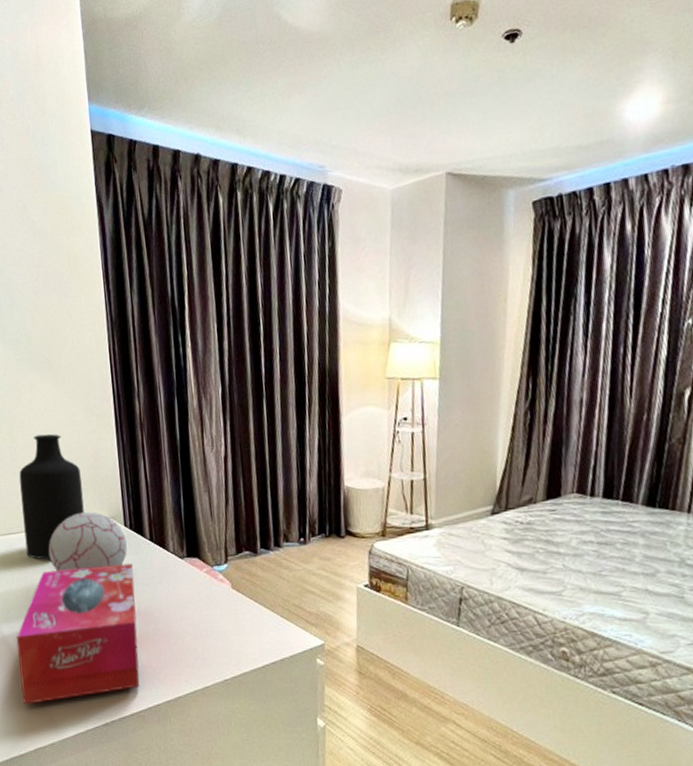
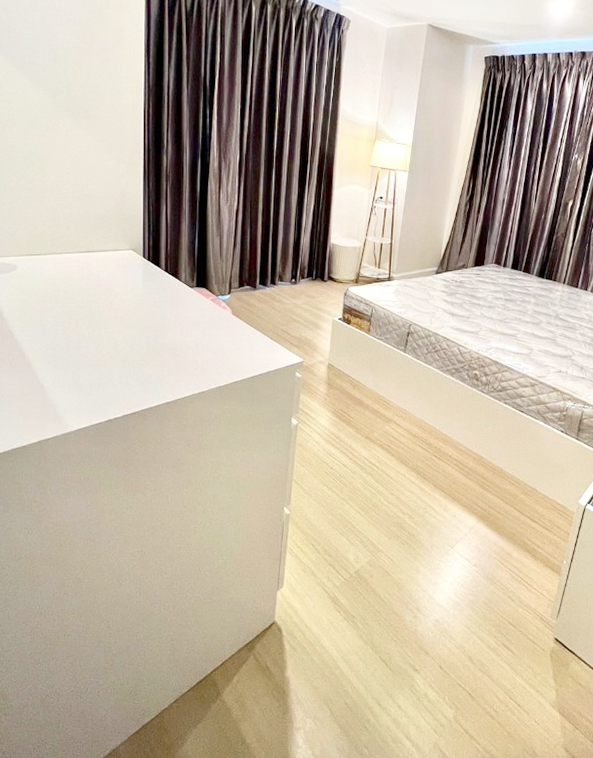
tissue box: present [16,563,140,705] -> none [29,288,147,403]
bottle: present [19,434,84,560] -> none [47,173,107,280]
decorative ball: present [48,511,127,572] -> none [69,243,143,291]

